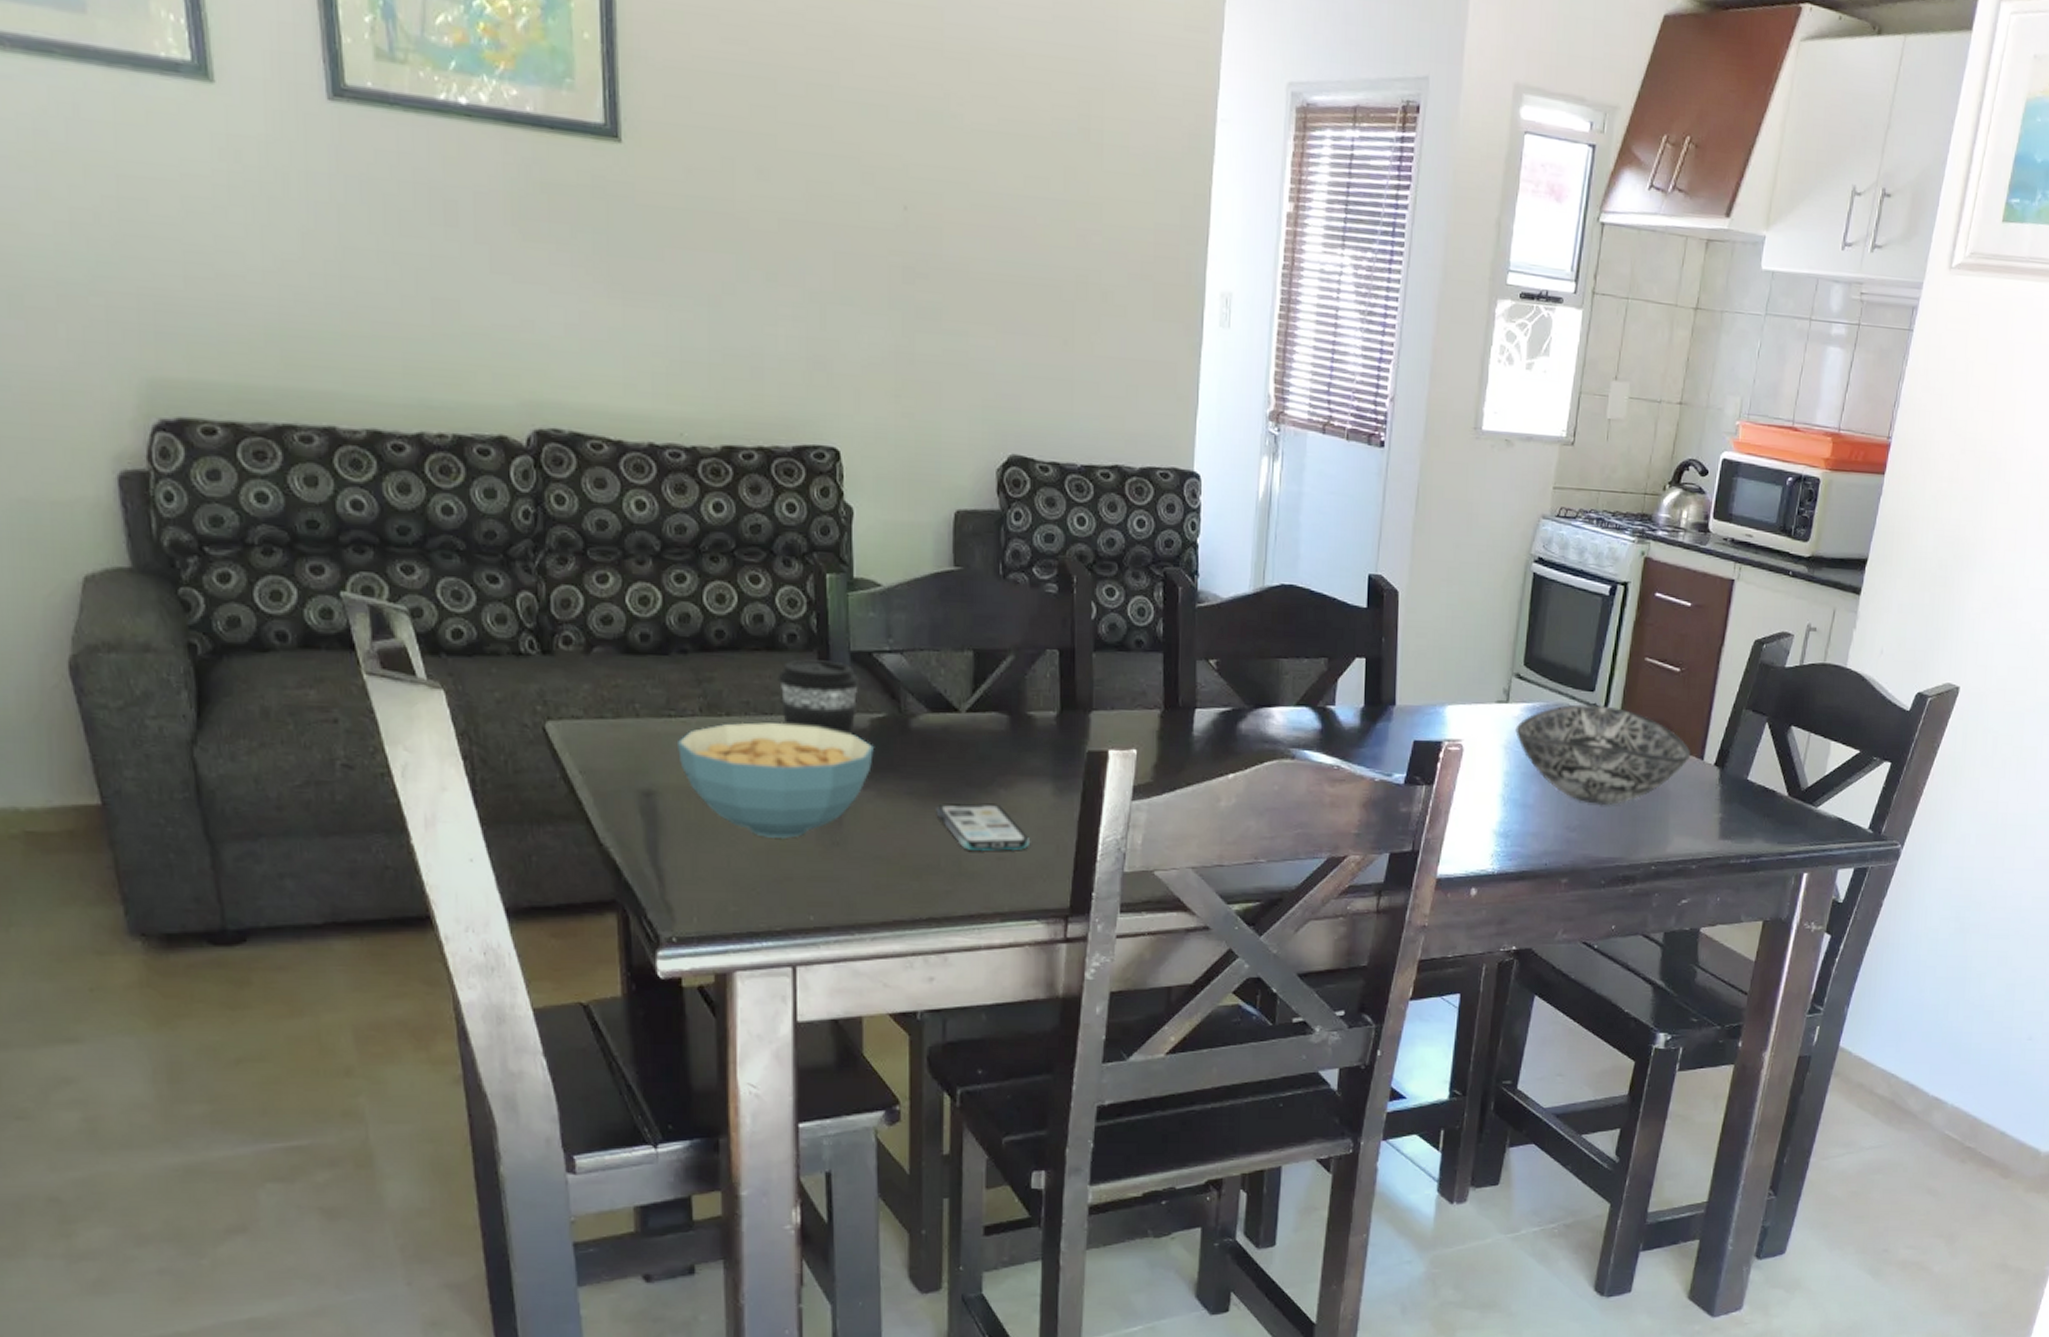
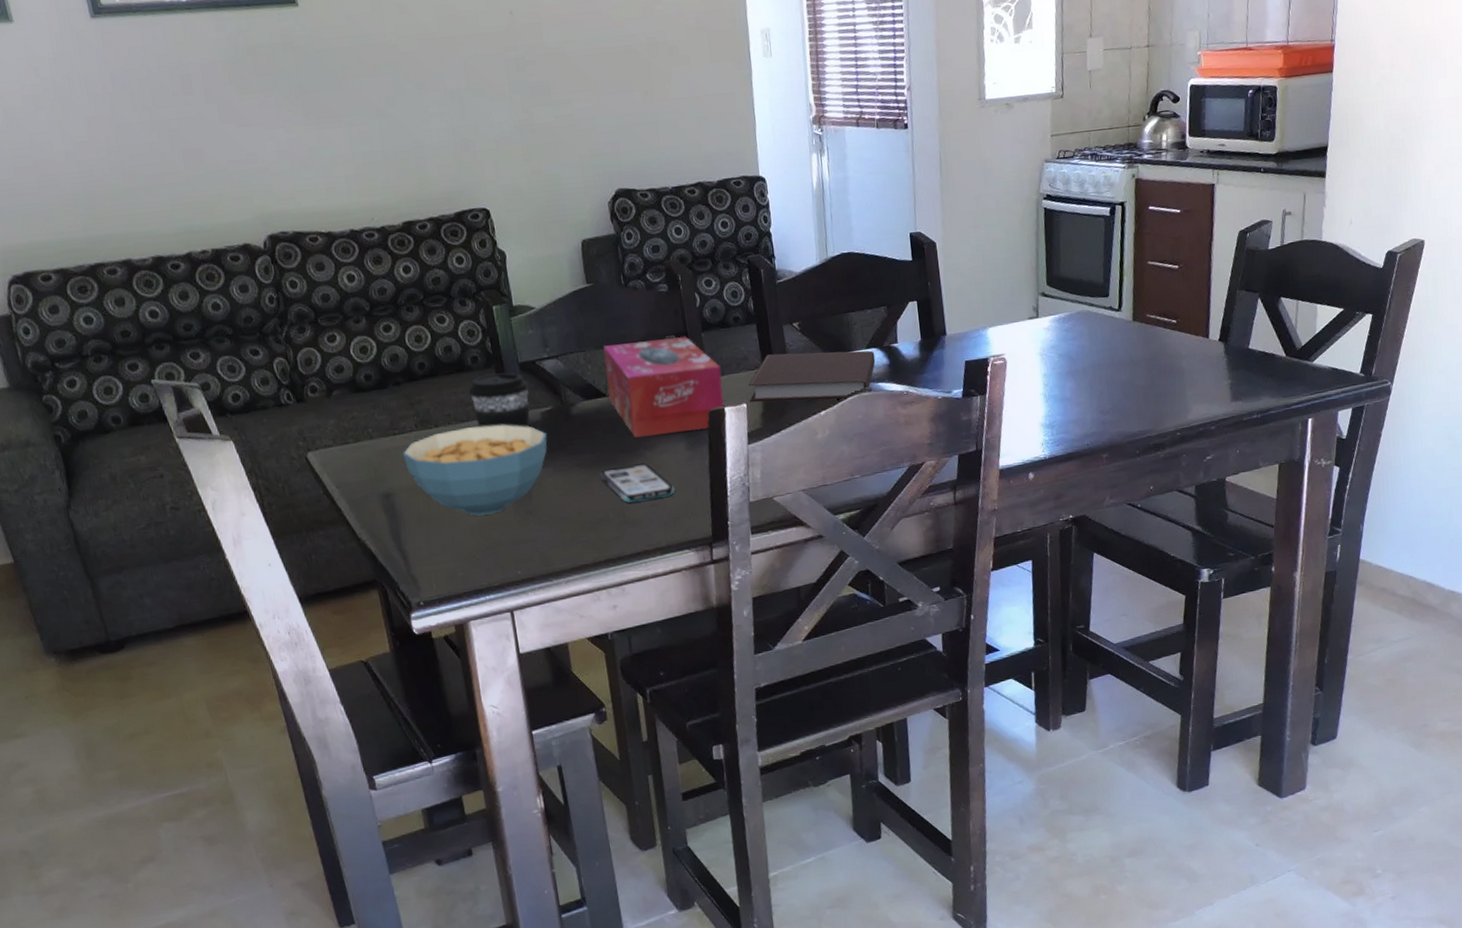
tissue box: none [961,648,1111,774] -> present [603,335,725,438]
notebook: none [1141,693,1305,764] -> present [749,350,876,403]
bowl: present [1515,703,1691,806] -> none [1047,306,1198,389]

